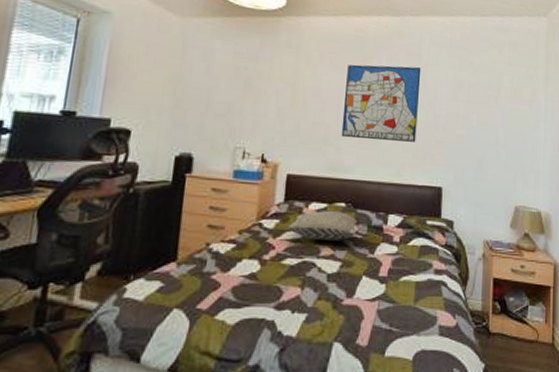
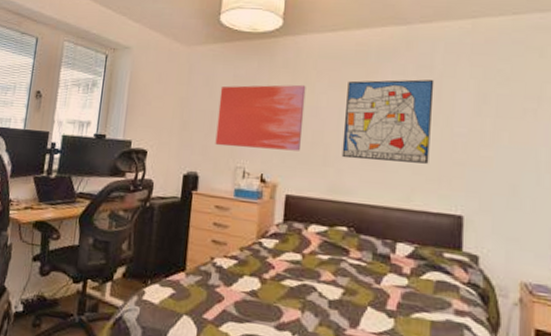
wall art: none [212,62,309,131] -> present [215,84,306,151]
pillow: present [286,210,358,241] -> none [286,233,361,267]

